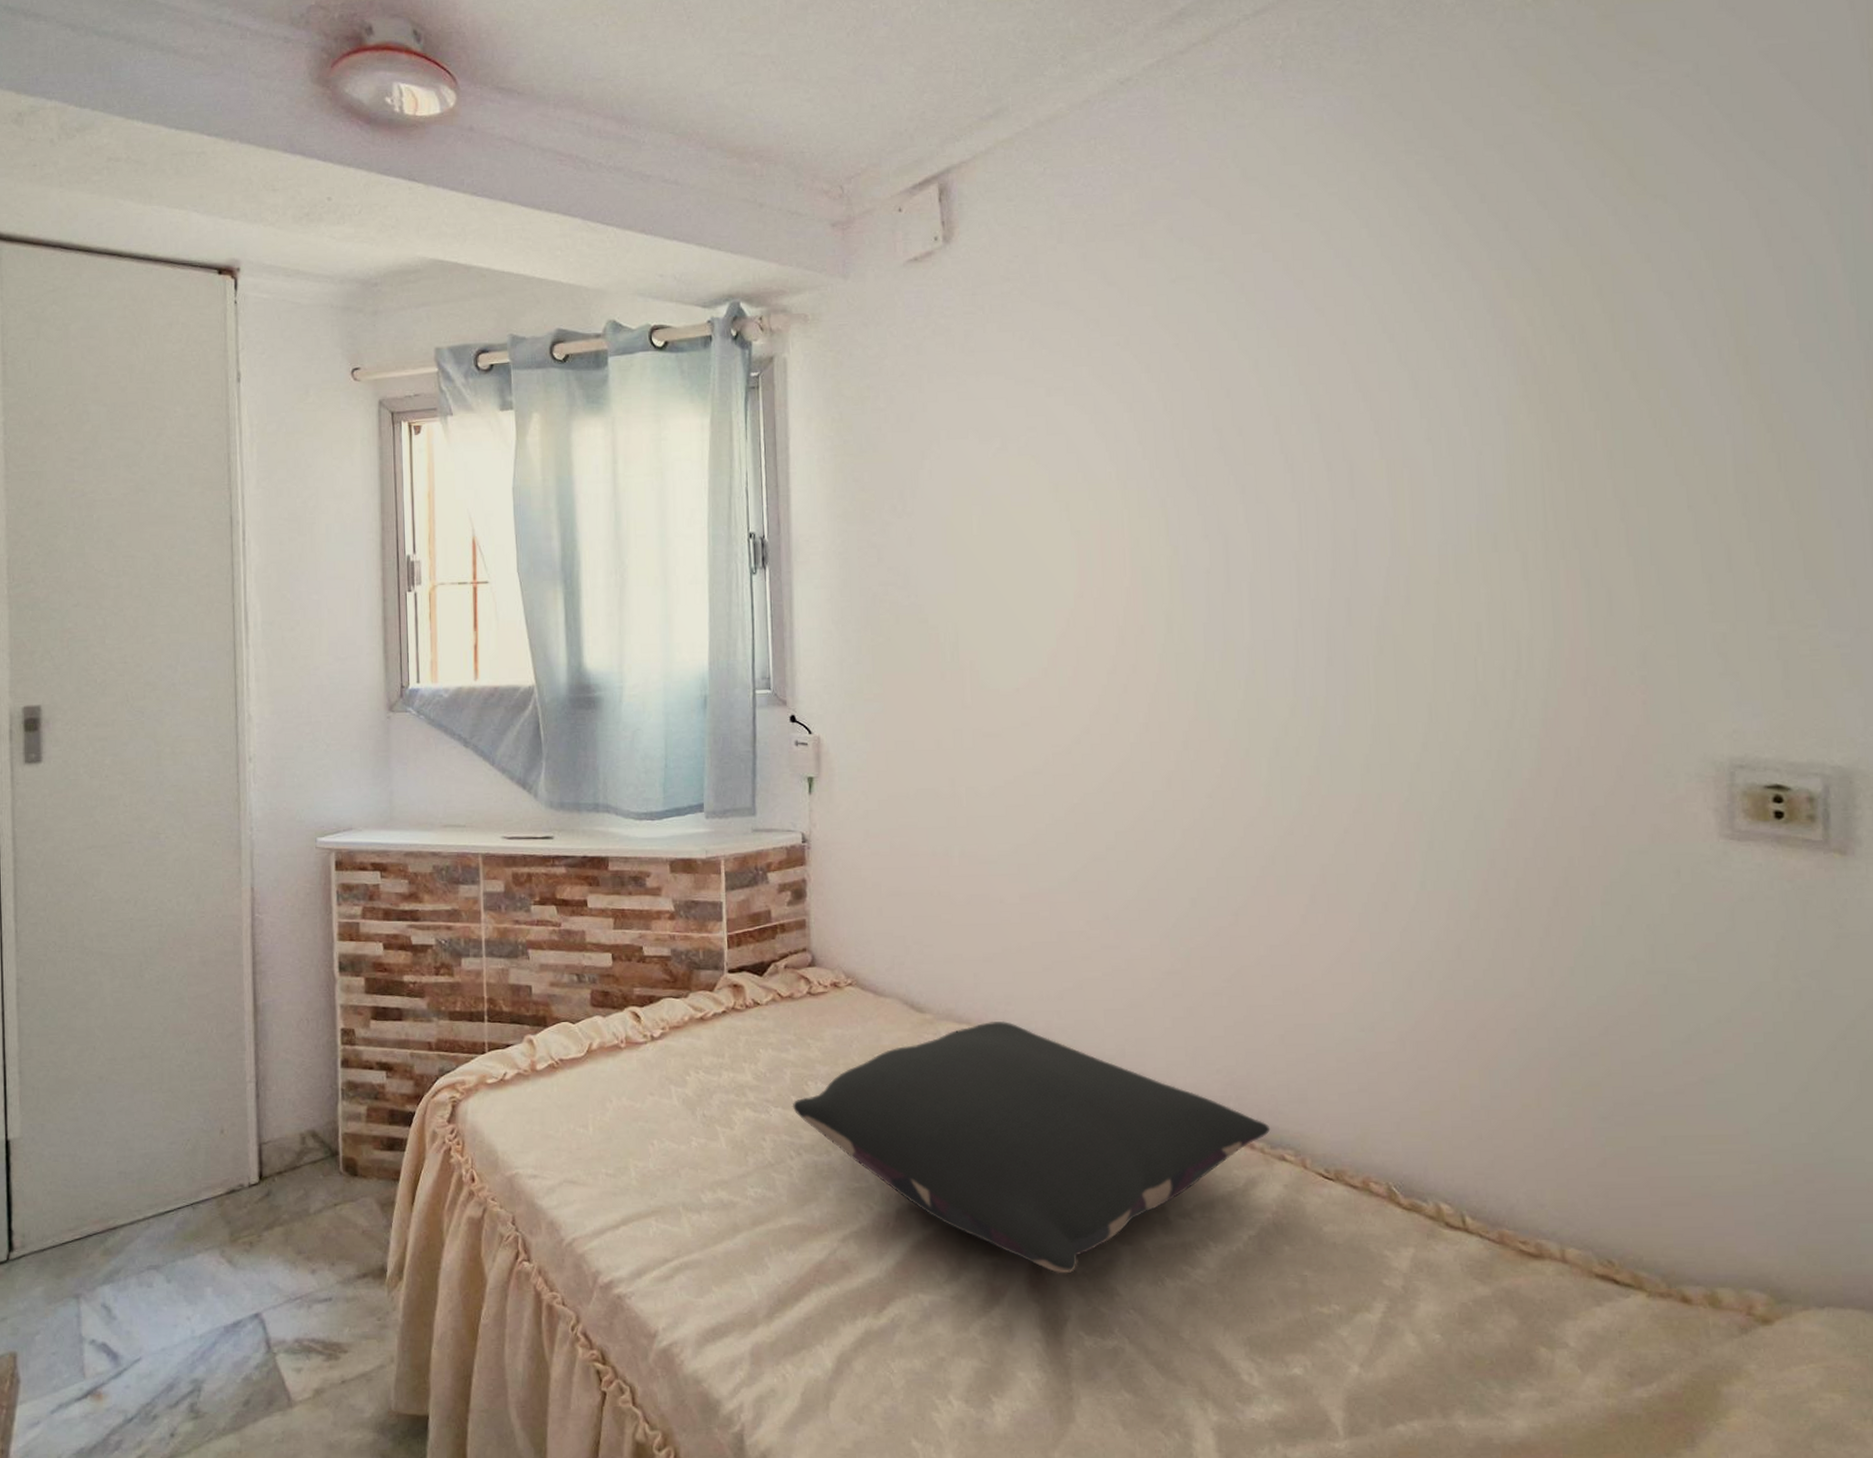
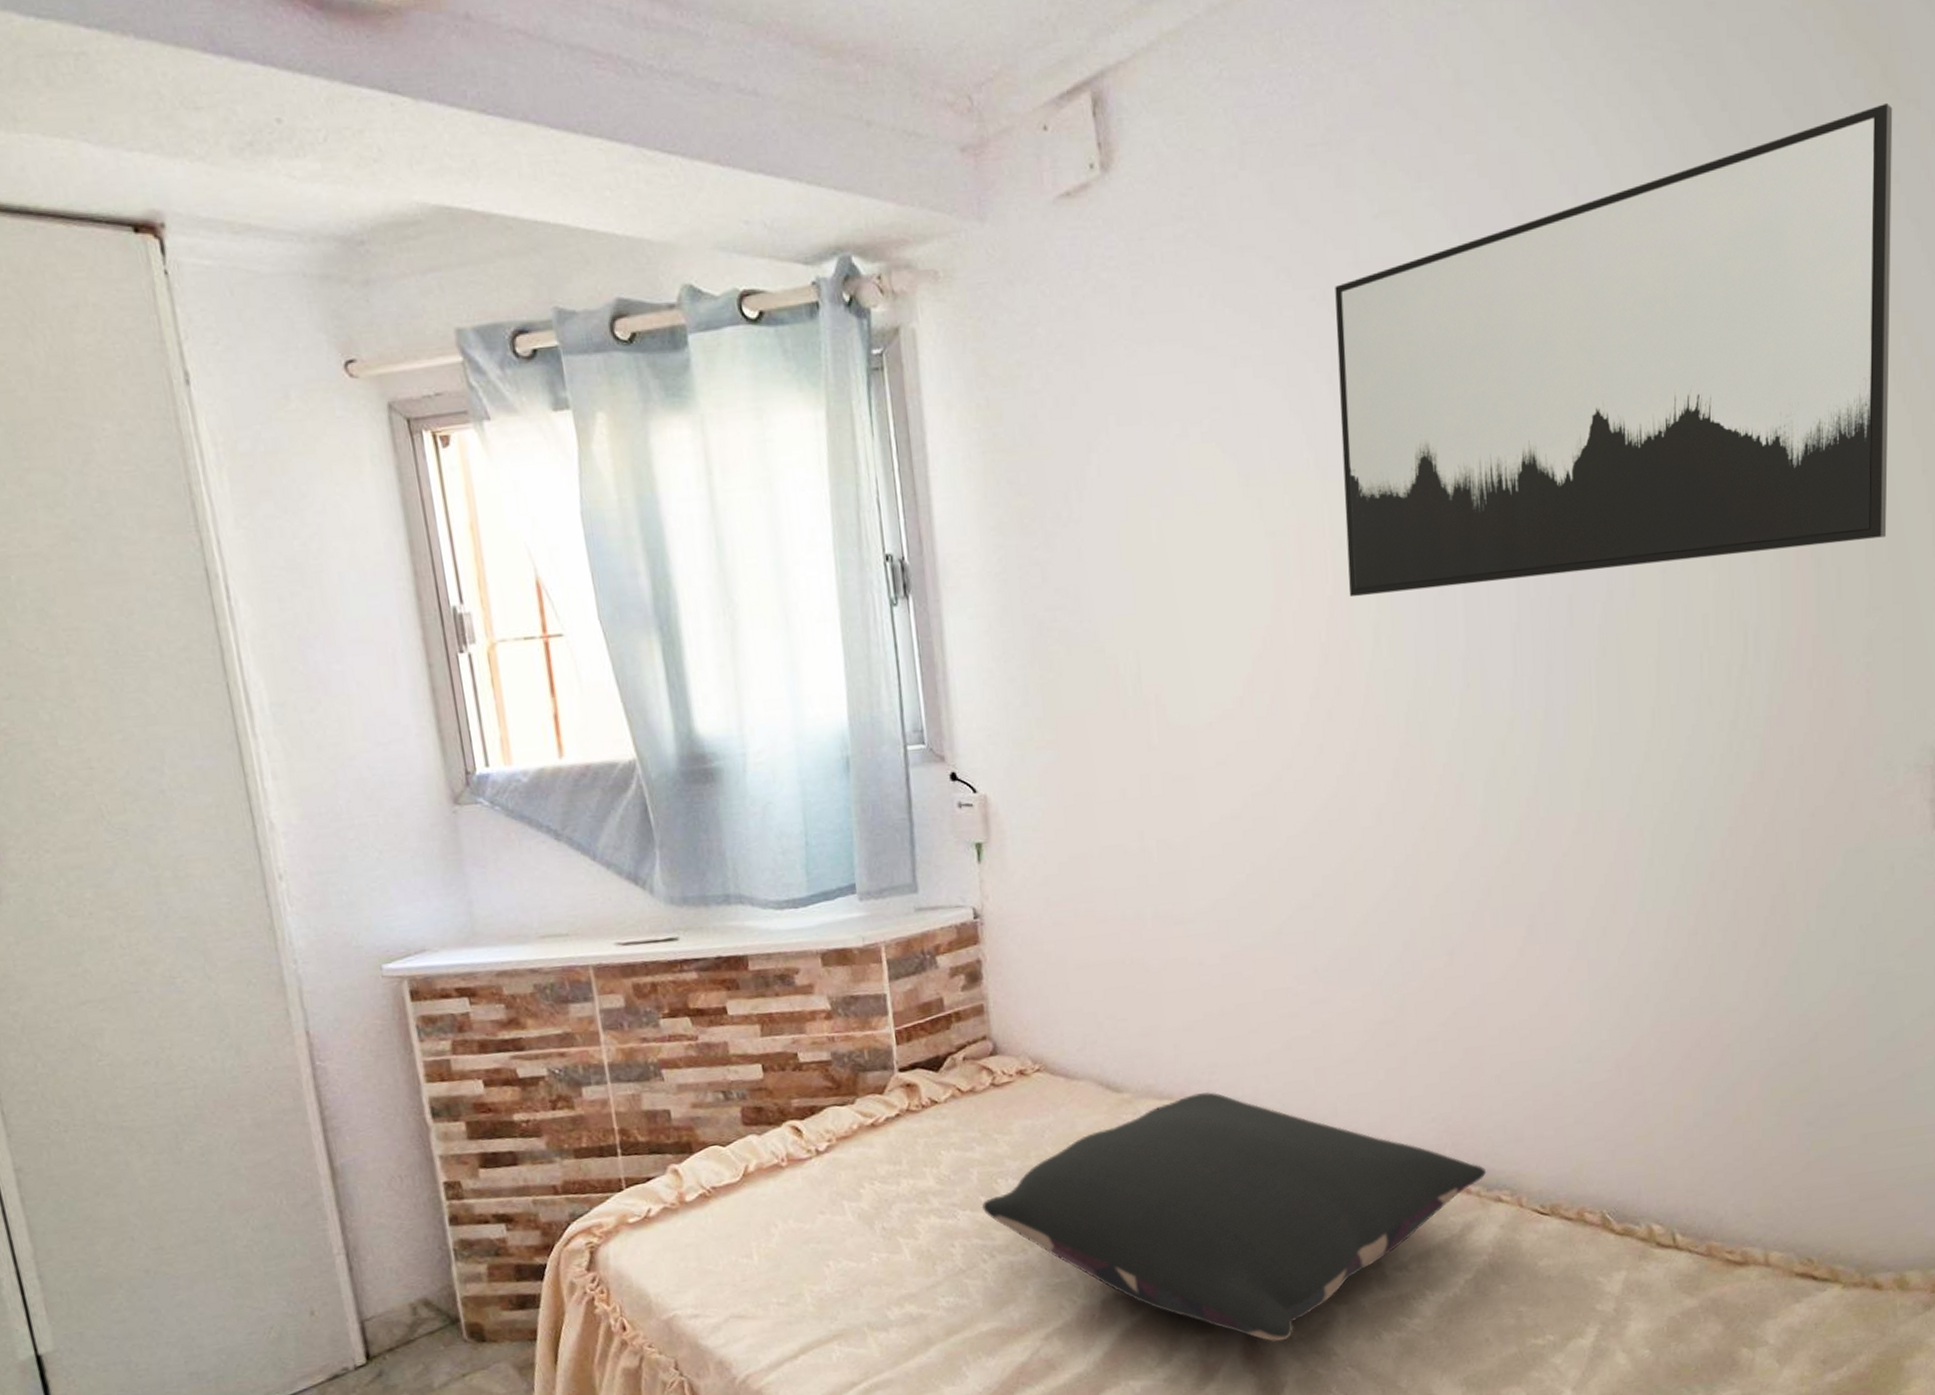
wall art: none [1137,198,1655,589] -> present [1335,103,1893,598]

